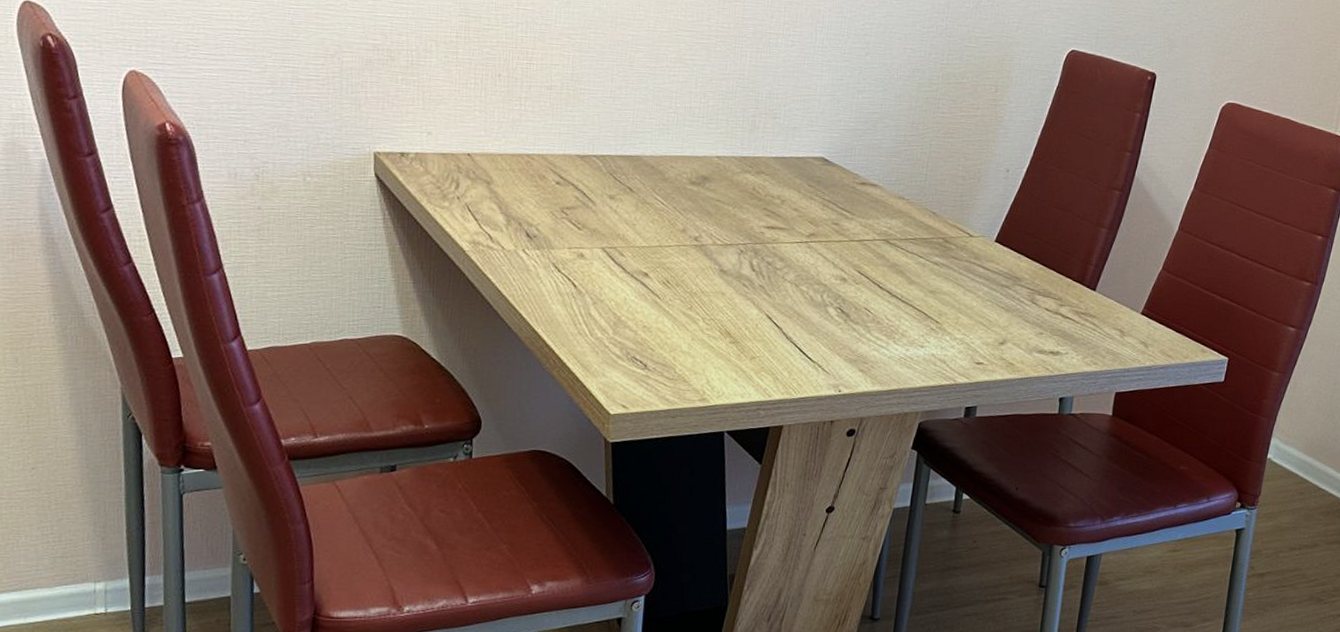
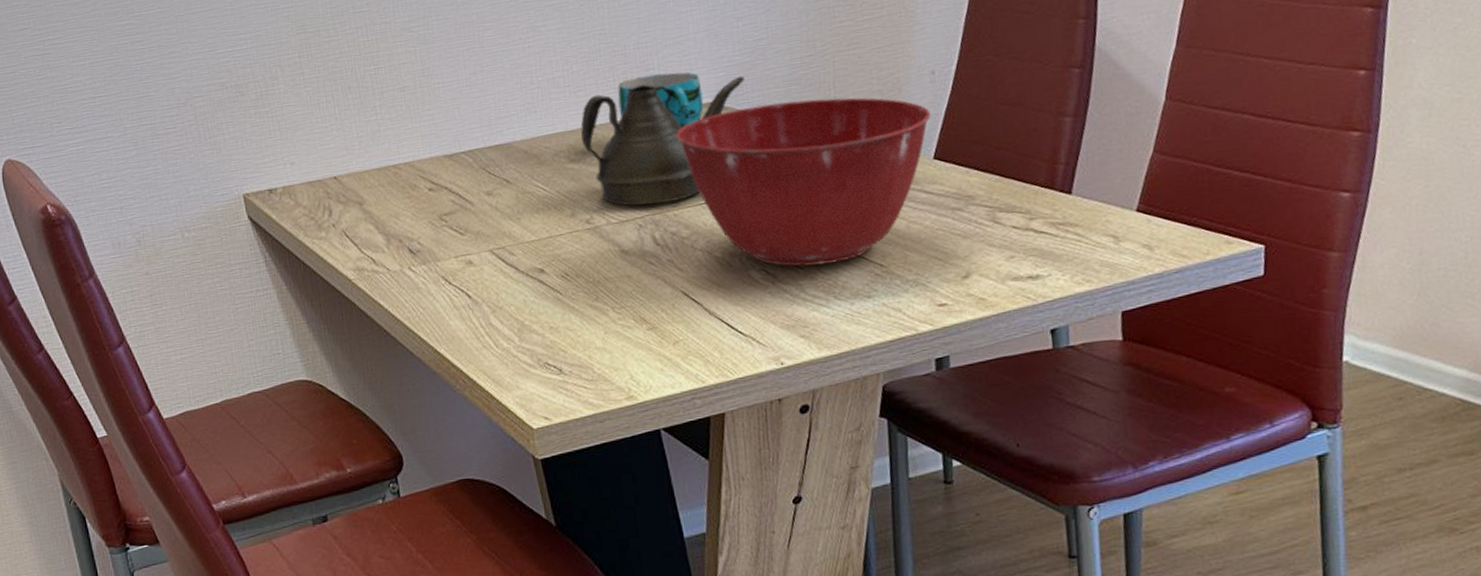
teapot: none [704,130,855,236] -> present [580,76,745,206]
cup: none [742,122,818,175] -> present [617,72,704,129]
mixing bowl: none [787,167,1000,313] -> present [676,97,931,267]

